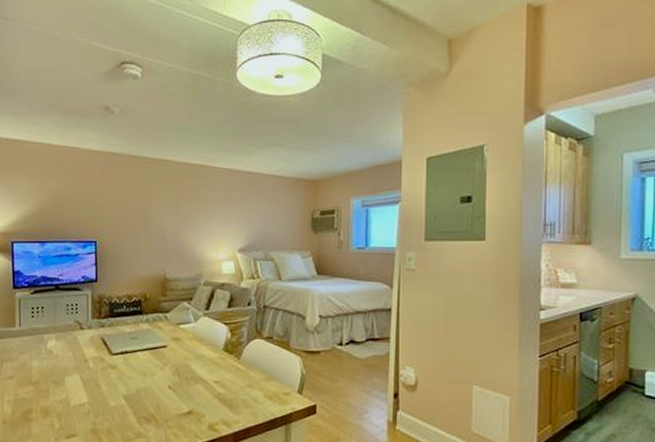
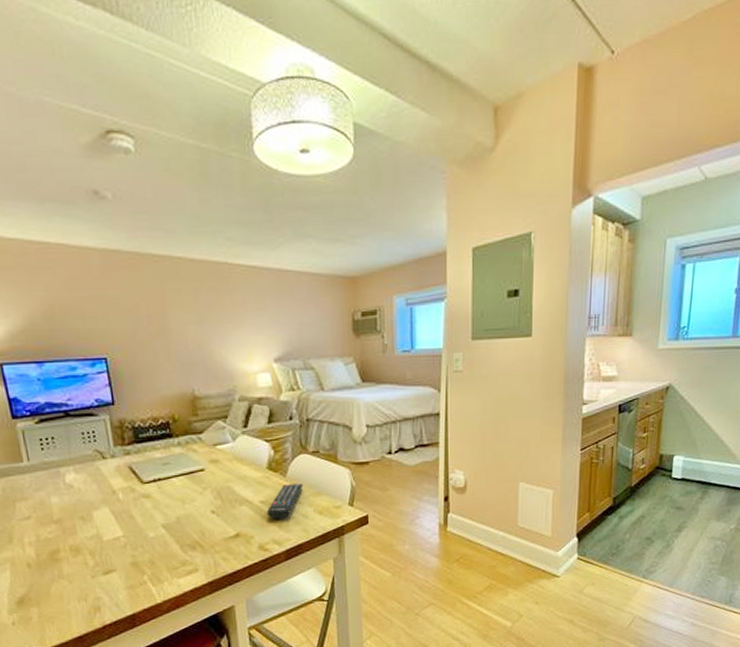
remote control: none [219,366,256,401] -> present [266,483,304,520]

